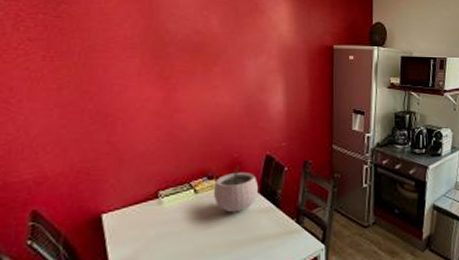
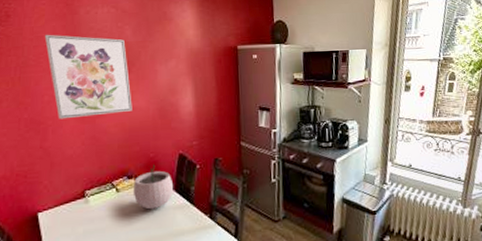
wall art: none [116,17,216,112] -> present [44,34,132,119]

